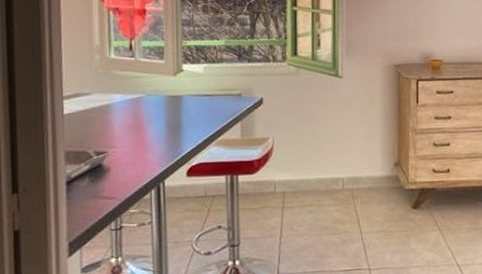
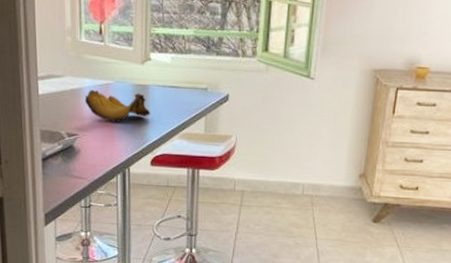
banana bunch: none [115,104,185,136] -> present [85,90,151,122]

